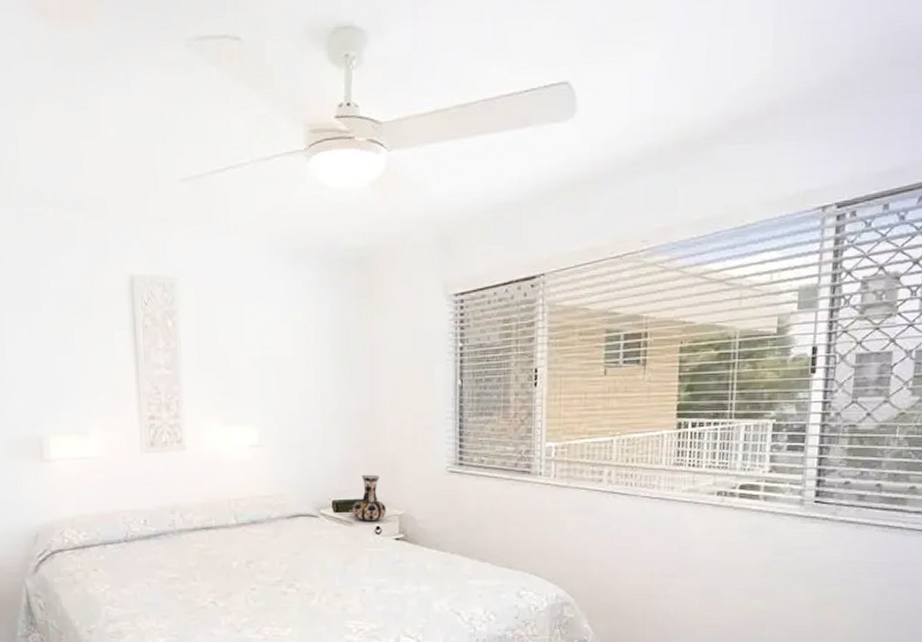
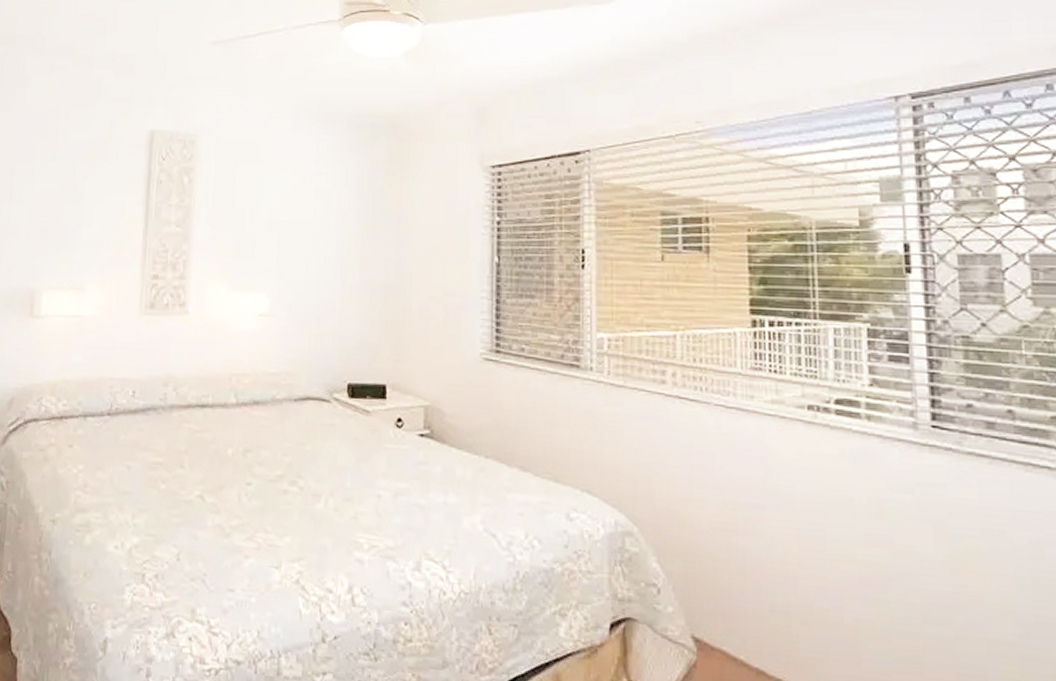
decorative vase: present [352,474,386,521] -> none [370,355,410,412]

